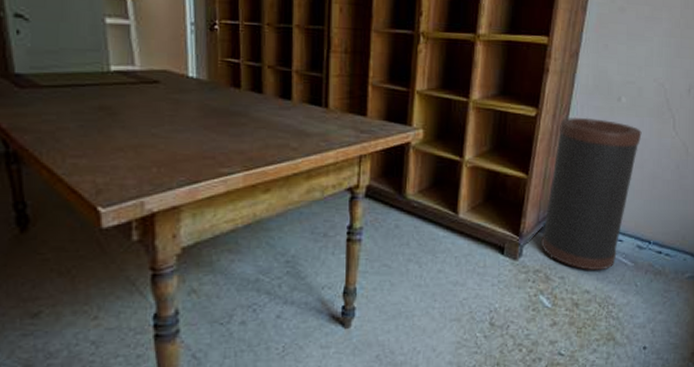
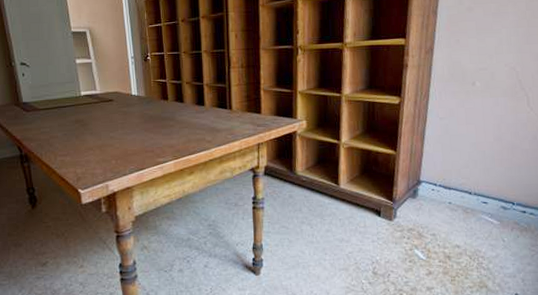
trash can: present [540,117,642,271] -> none [411,101,498,229]

